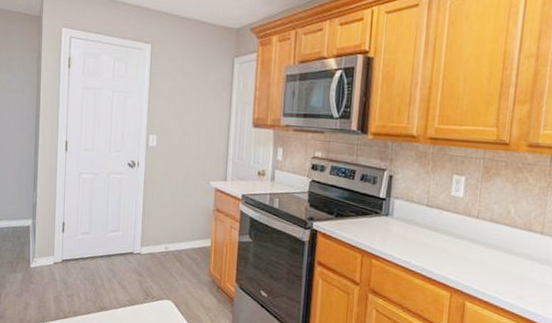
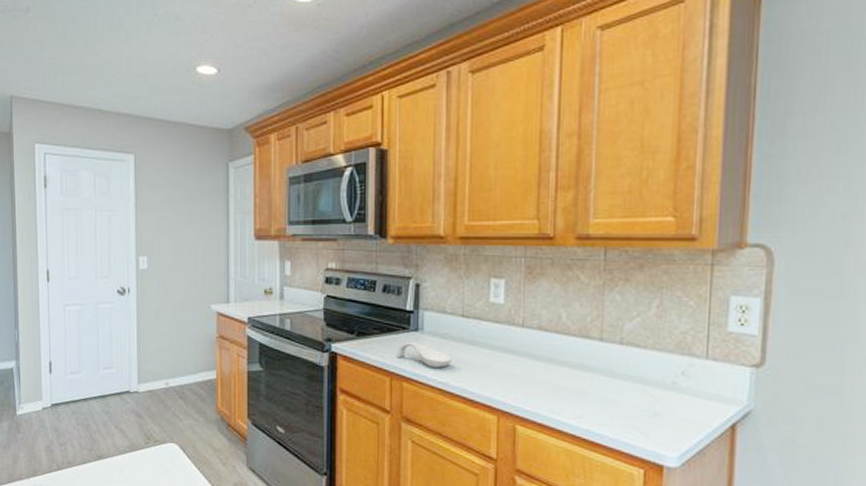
spoon rest: none [367,224,417,250] -> present [395,341,453,369]

